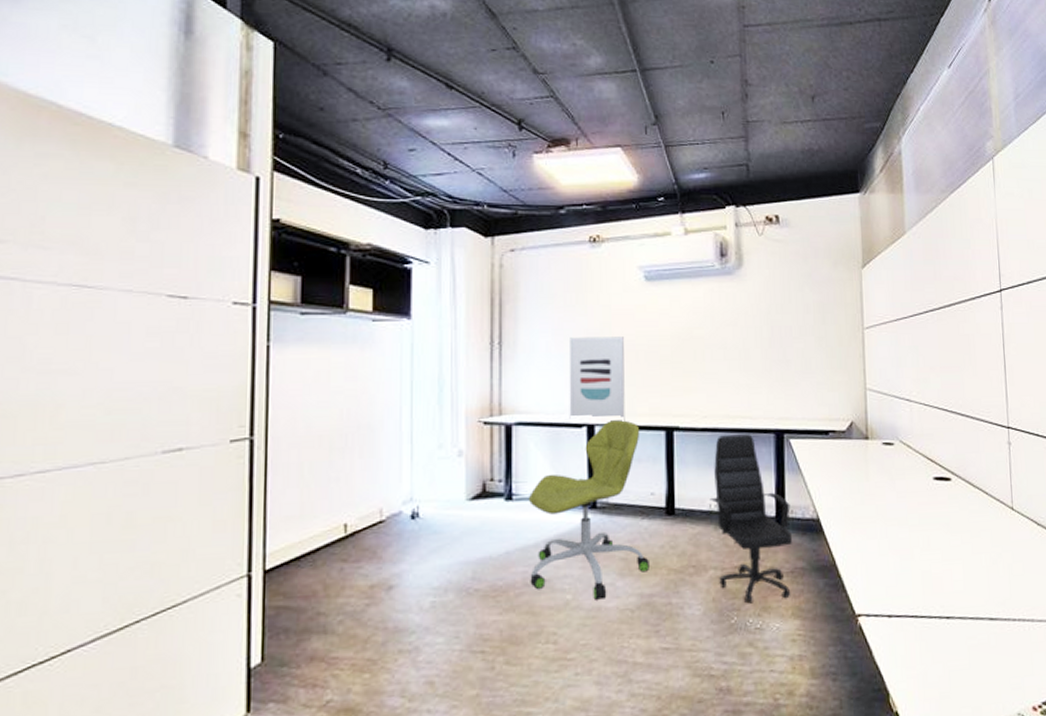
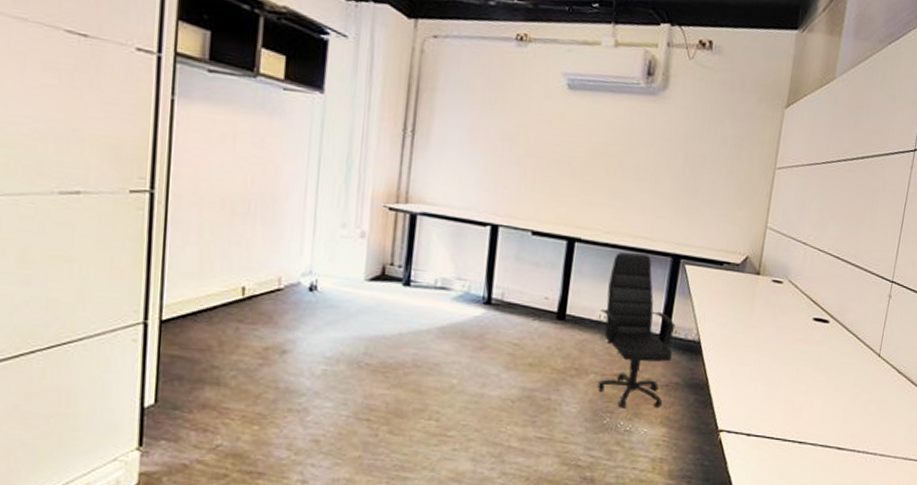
office chair: present [528,420,649,600] -> none [419,223,543,388]
wall art: present [569,337,625,422] -> none [474,136,539,226]

